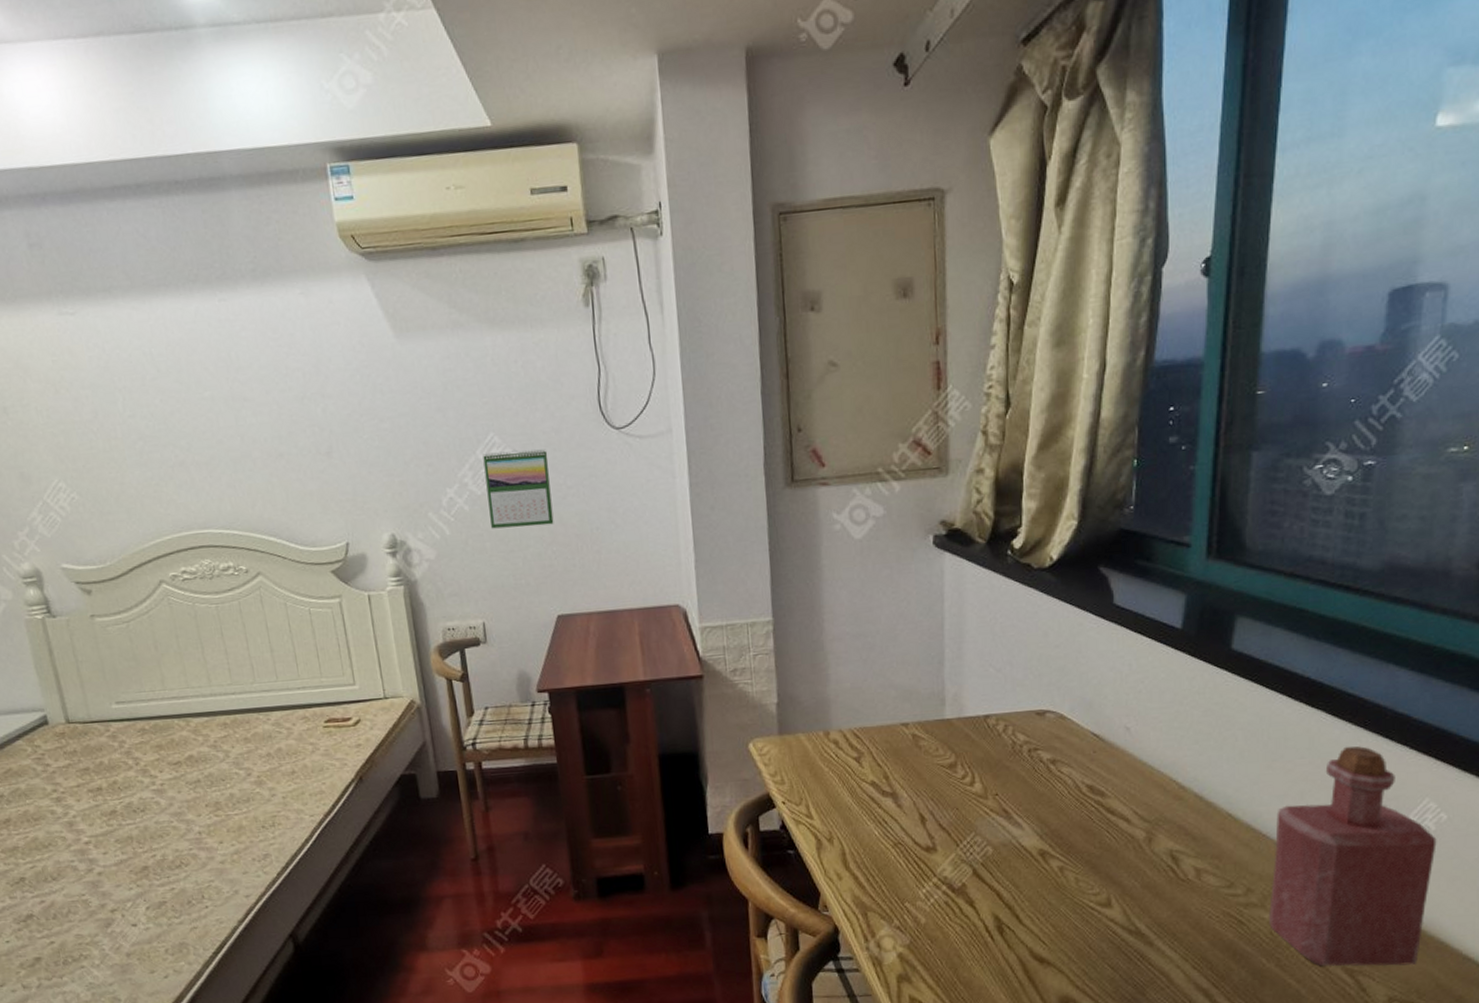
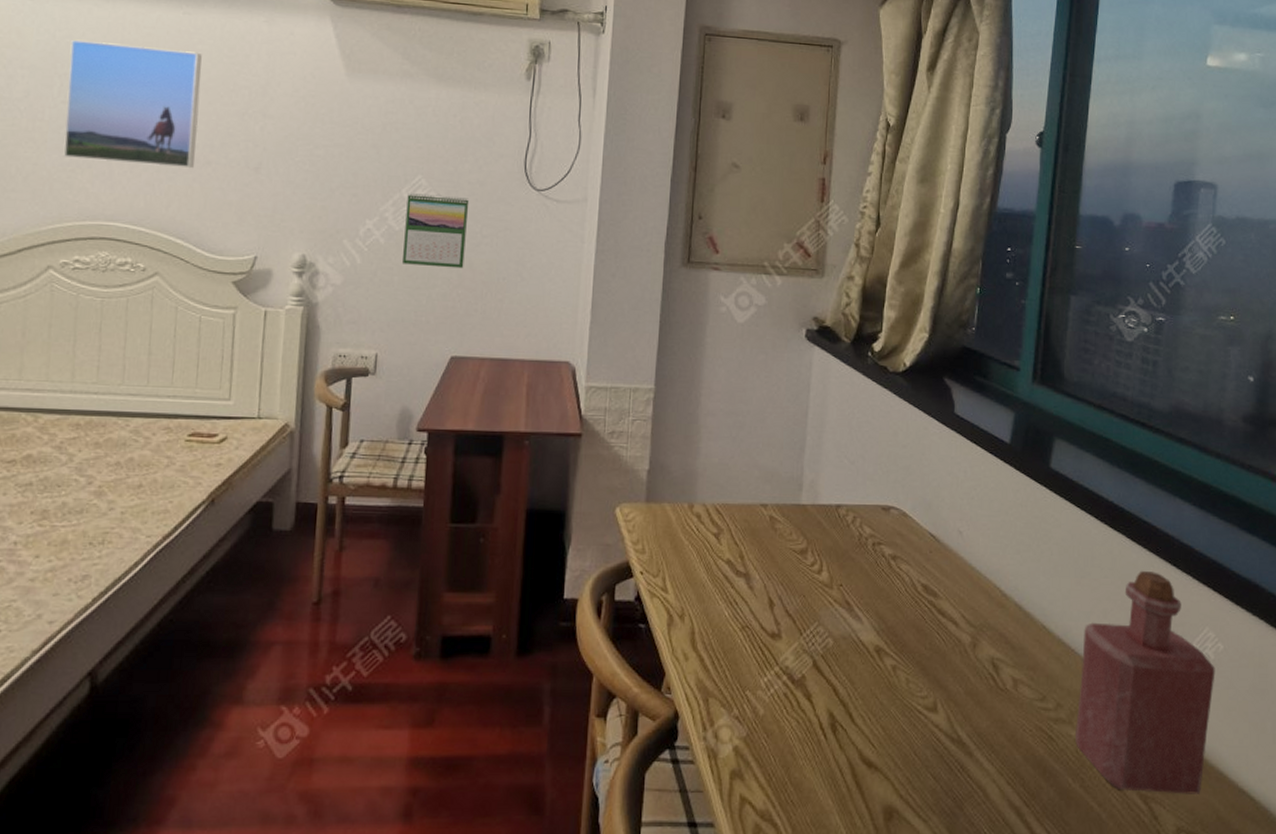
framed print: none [120,340,268,472] -> present [63,39,202,169]

